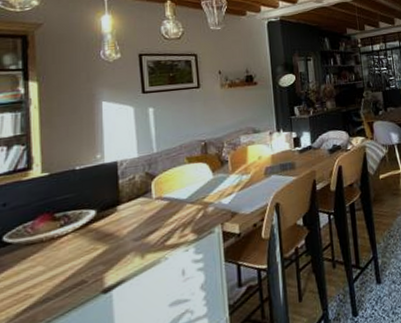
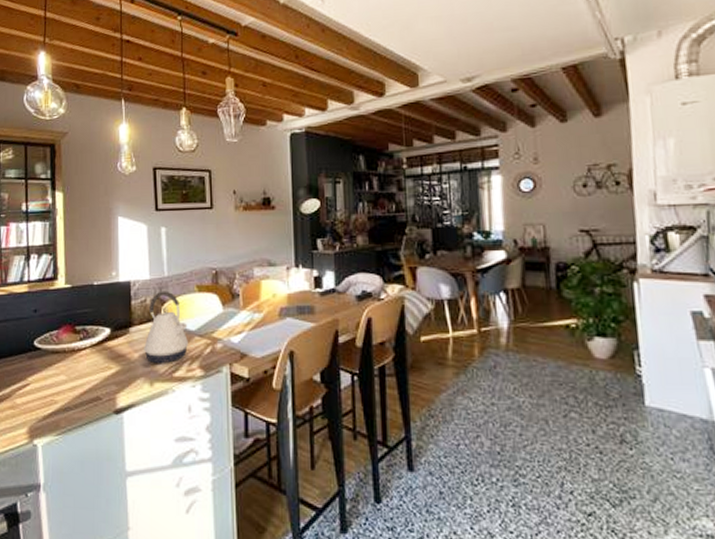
kettle: none [133,166,180,236] -> present [144,291,188,363]

